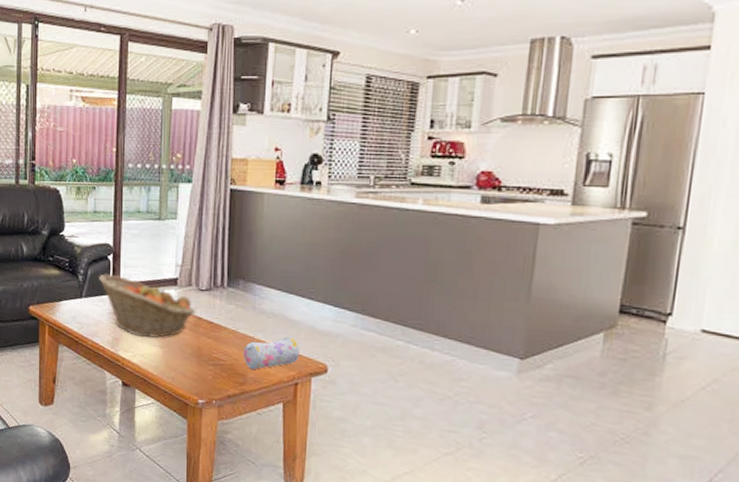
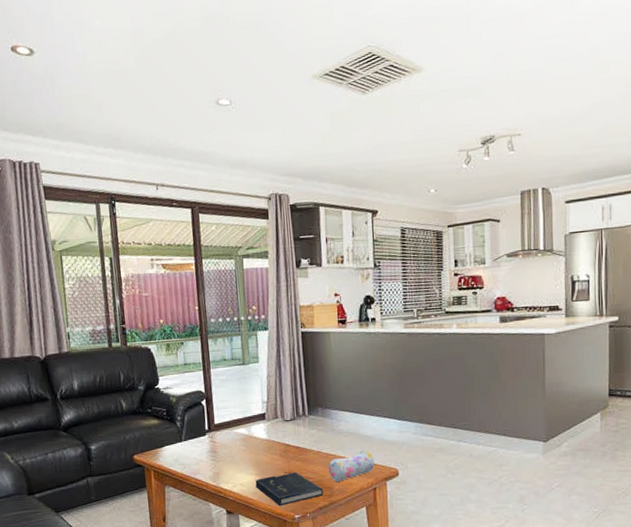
fruit basket: present [99,273,196,338] -> none [195,416,284,469]
book: none [158,349,235,387] -> present [255,471,324,506]

